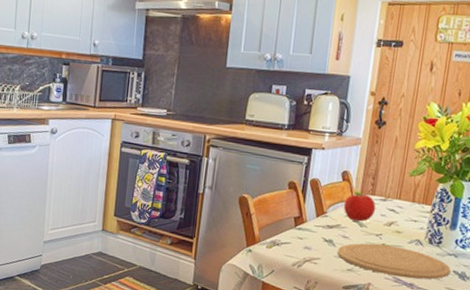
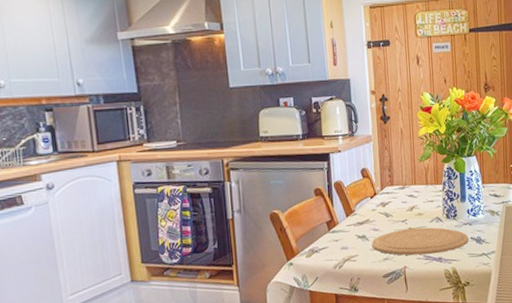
fruit: present [343,191,376,222] -> none [368,185,397,213]

